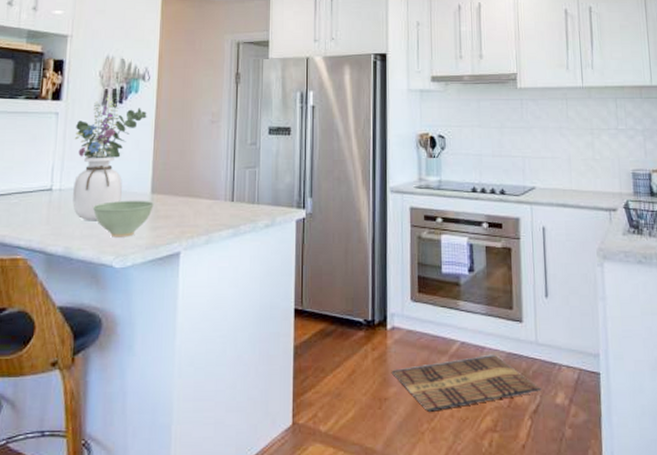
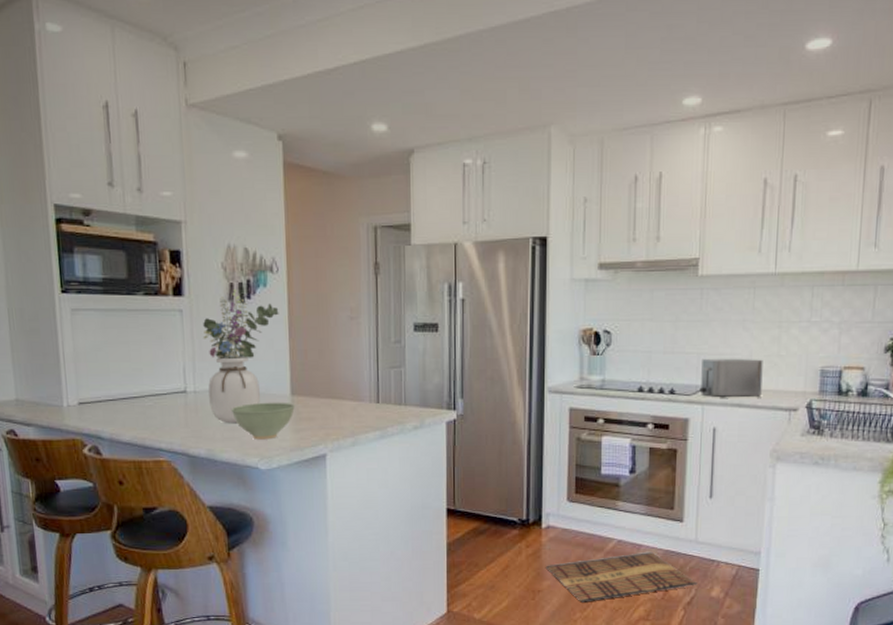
toaster: none [527,161,583,199] -> present [699,358,763,398]

